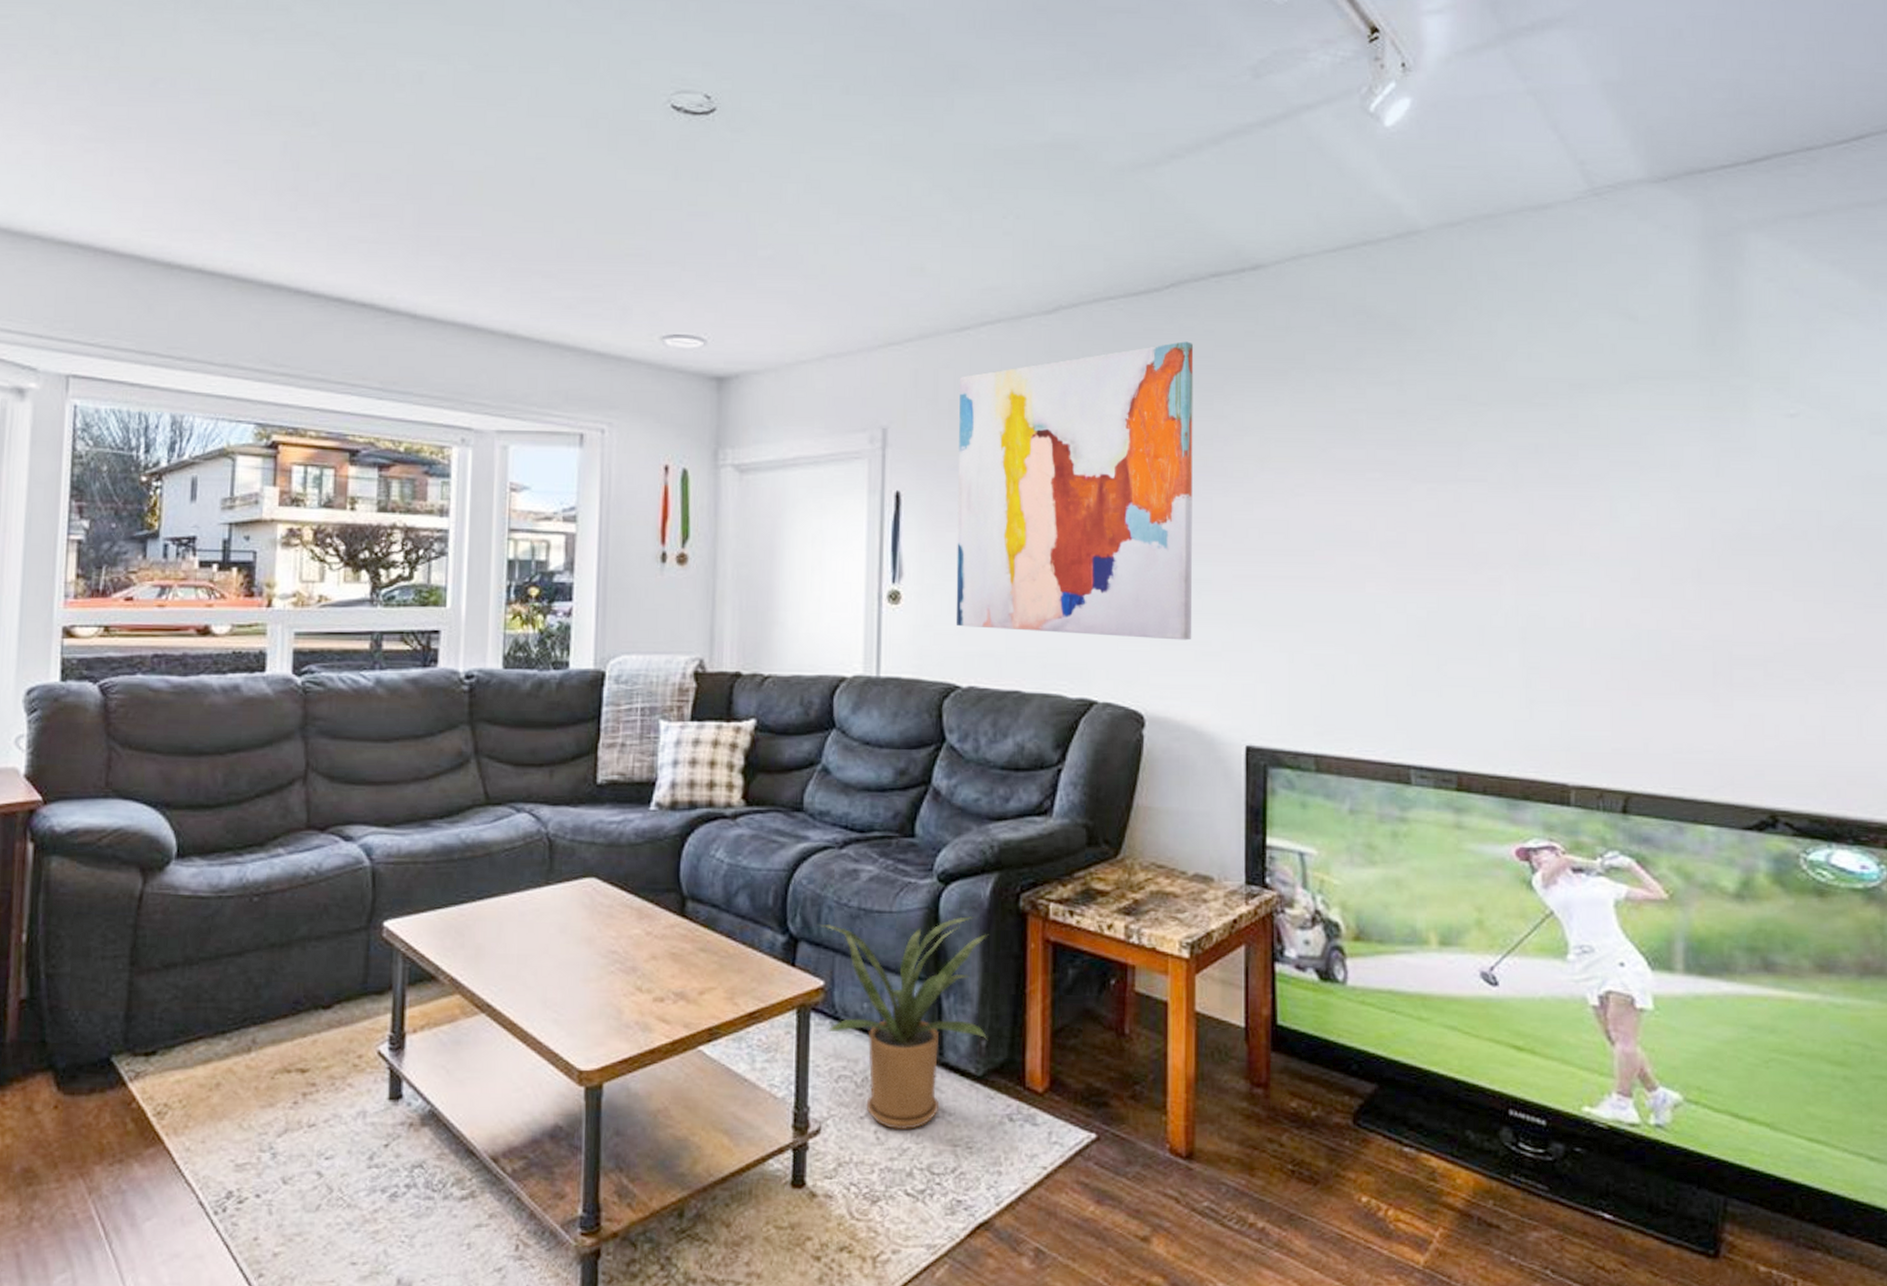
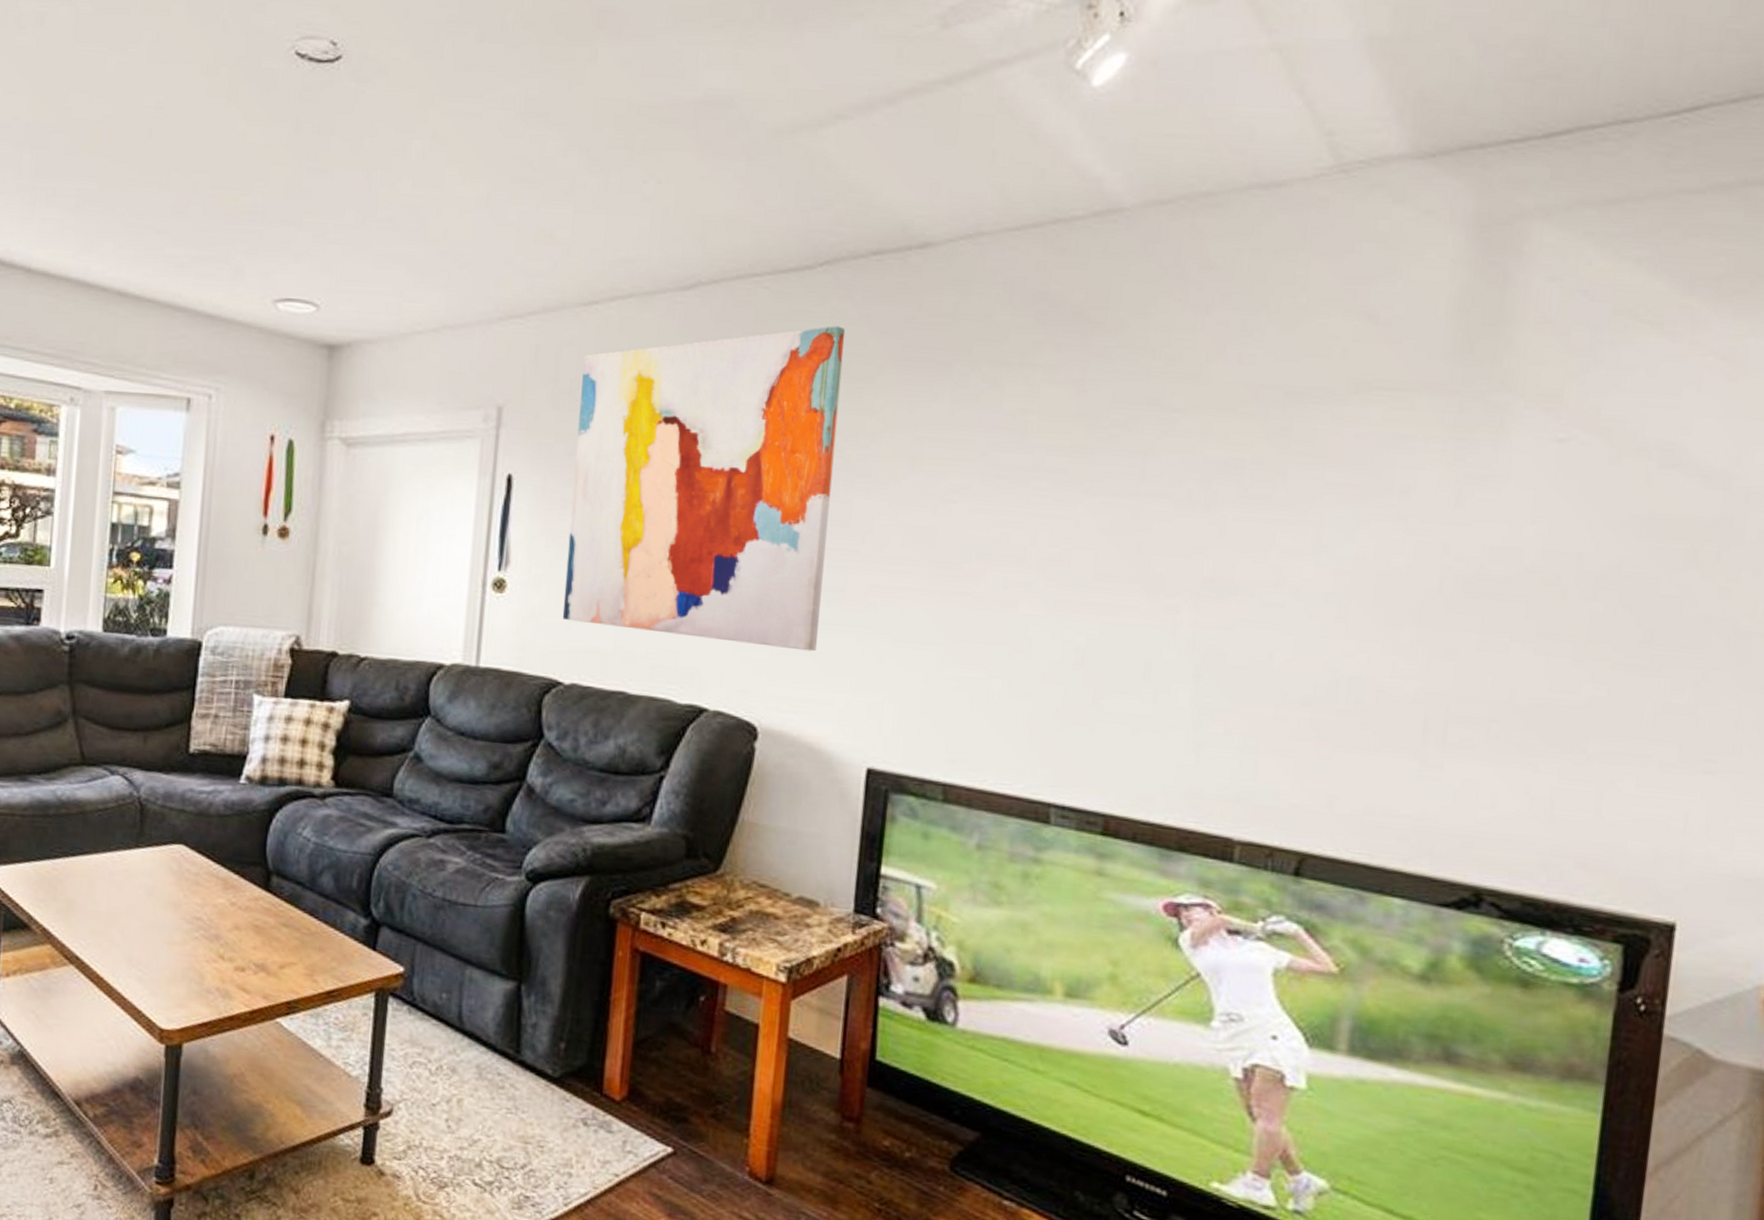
house plant: present [818,916,989,1131] -> none [401,911,575,1122]

